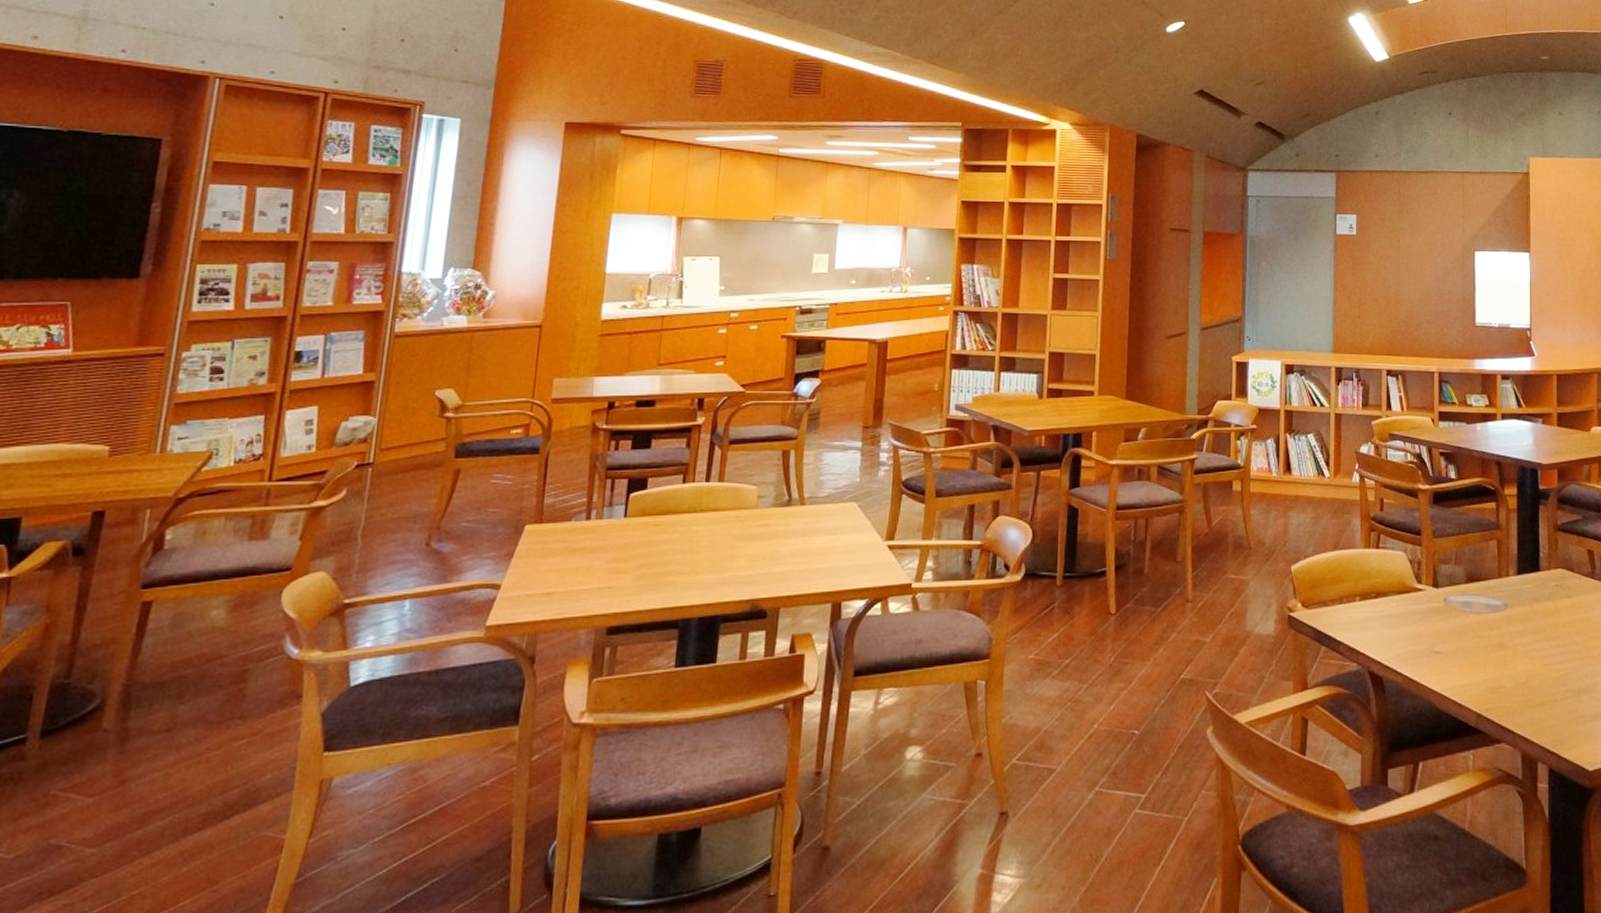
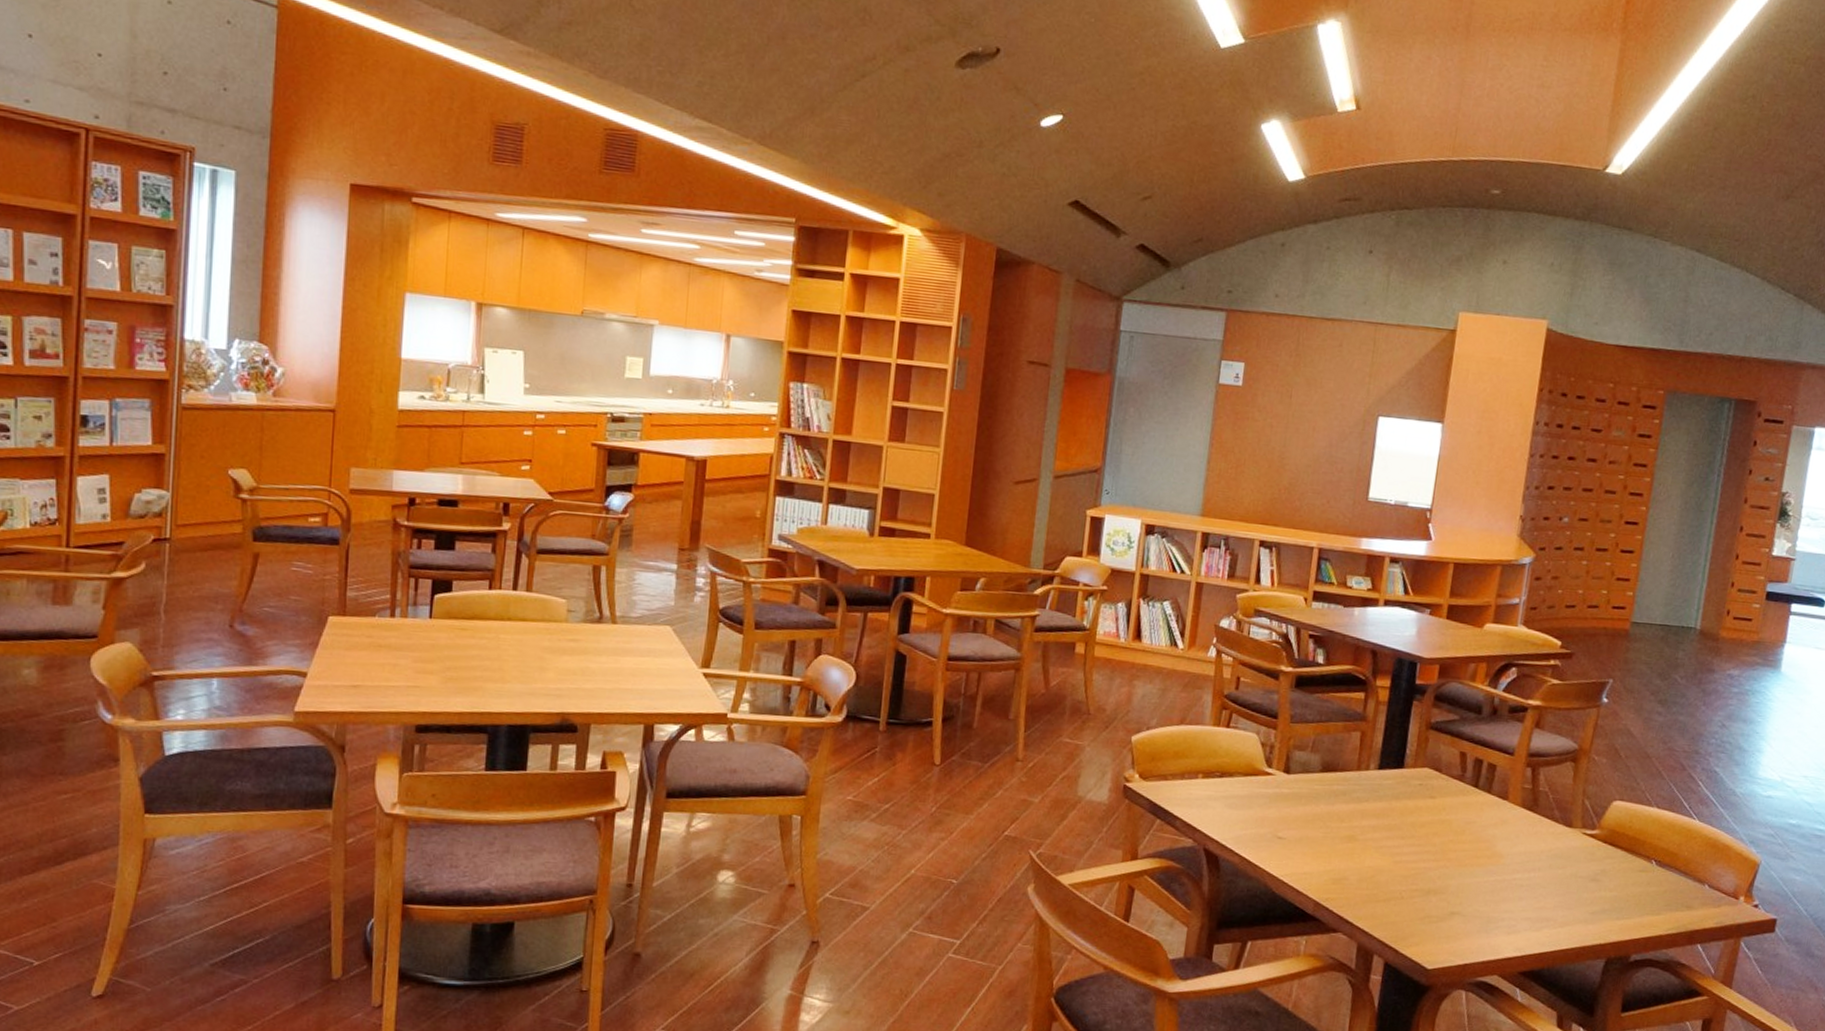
plate: present [1443,592,1509,615] -> none [1292,781,1365,807]

